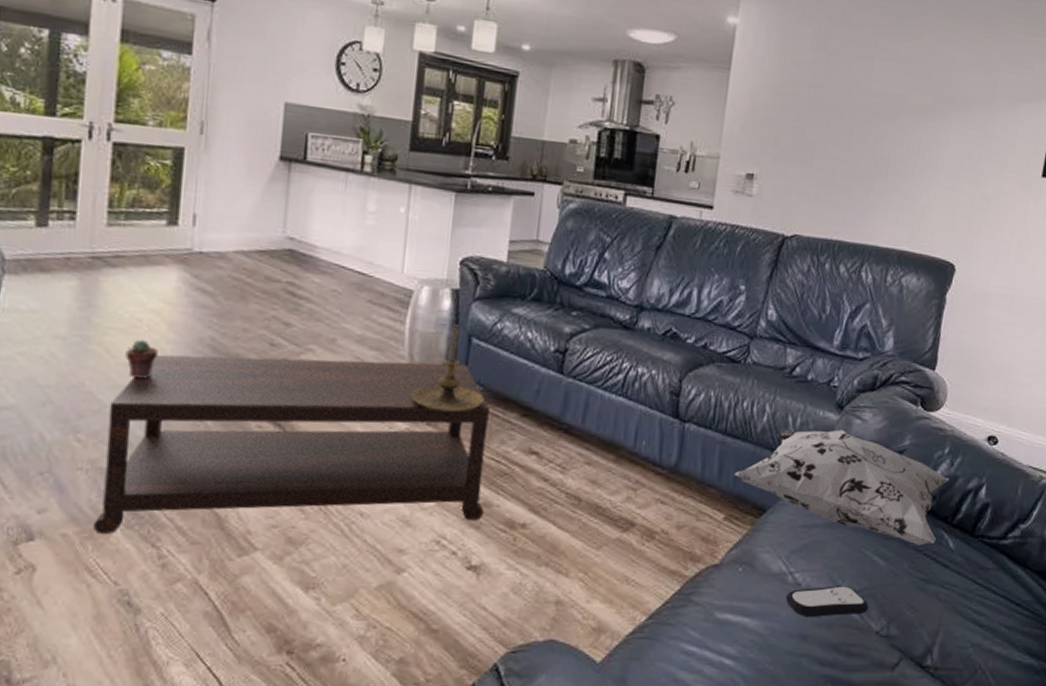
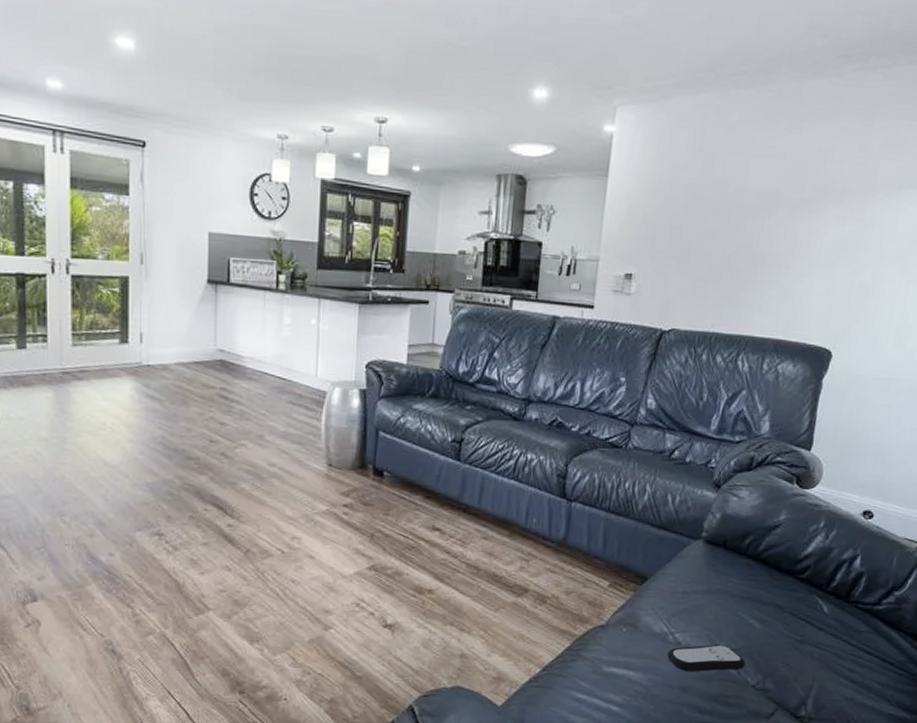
coffee table: present [93,354,490,534] -> none [81,451,397,596]
potted succulent: present [125,339,158,379] -> none [95,439,120,472]
candle holder: present [412,323,484,413] -> none [330,419,392,496]
decorative pillow: present [734,429,949,546] -> none [617,506,824,610]

